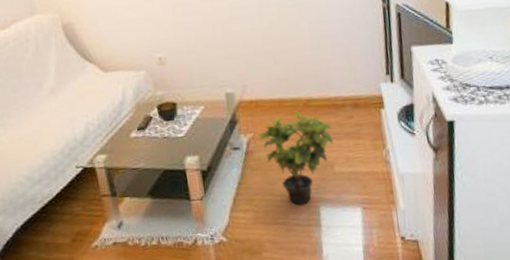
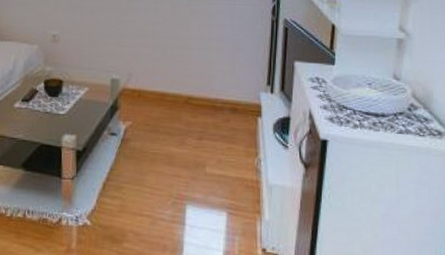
potted plant: present [259,110,334,206] -> none [136,106,208,201]

